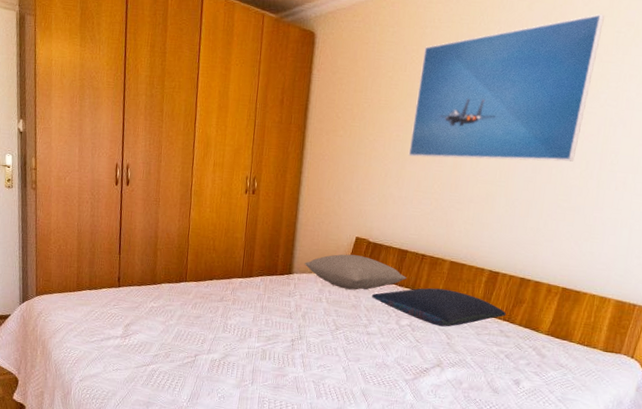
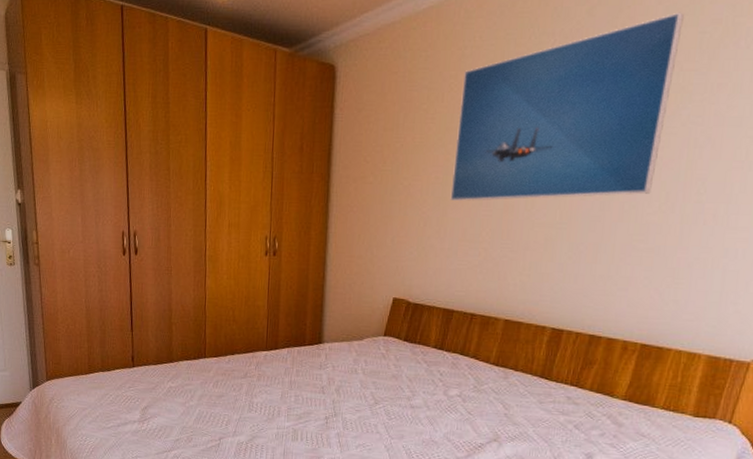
pillow: present [304,254,407,290] -> none [336,318,454,358]
pillow: present [371,288,506,327] -> none [413,351,573,396]

